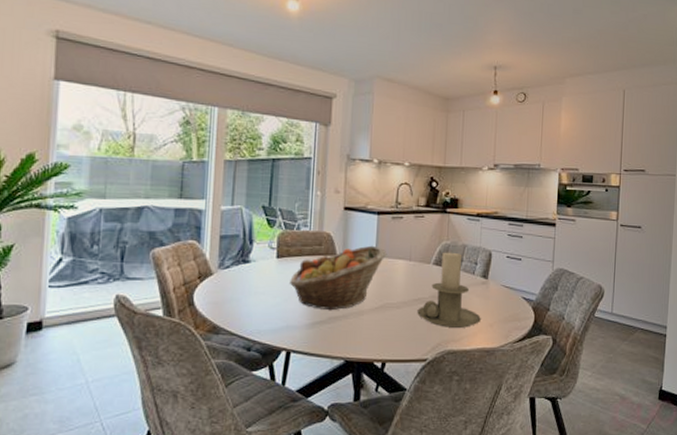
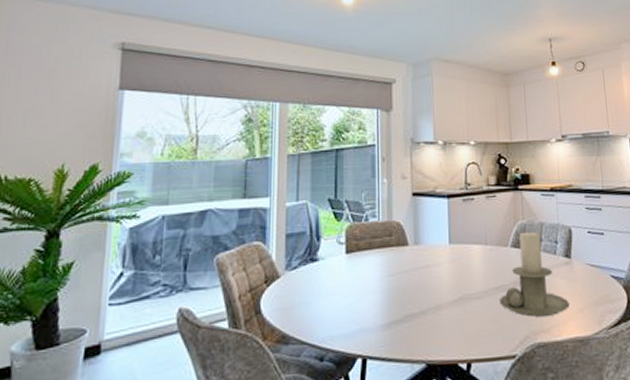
fruit basket: present [288,245,387,311] -> none [360,231,461,308]

